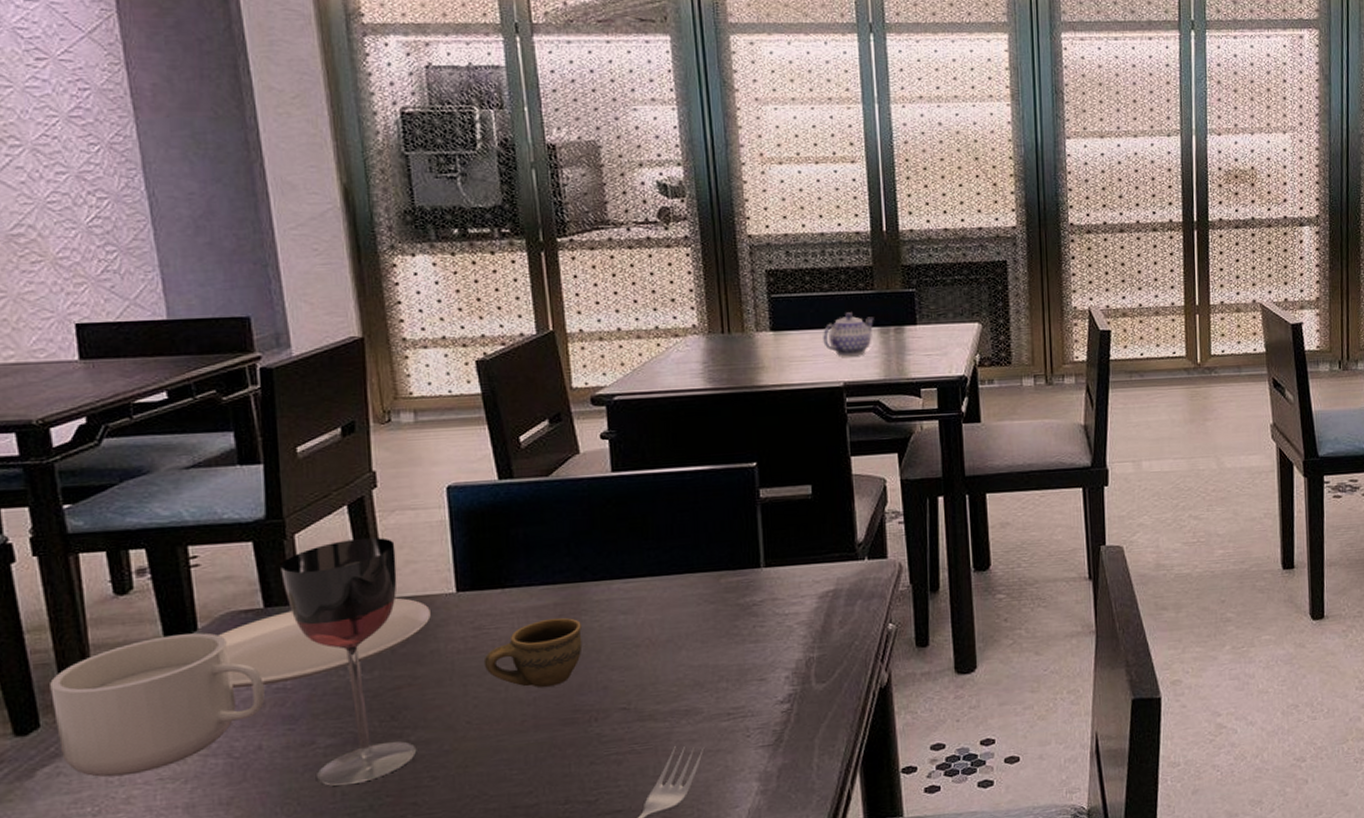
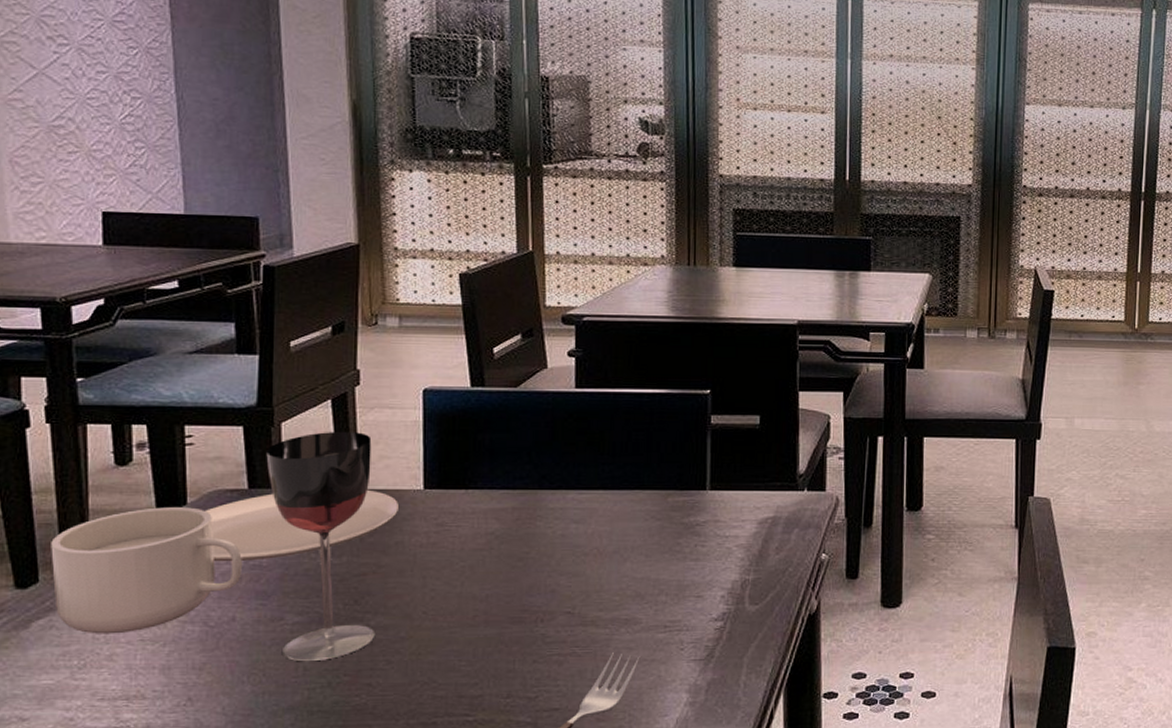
cup: present [483,617,583,687] -> none [443,521,536,585]
teapot: present [823,312,874,357] -> none [782,254,831,297]

